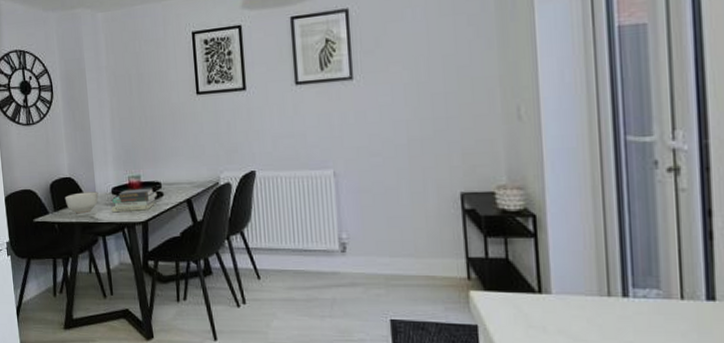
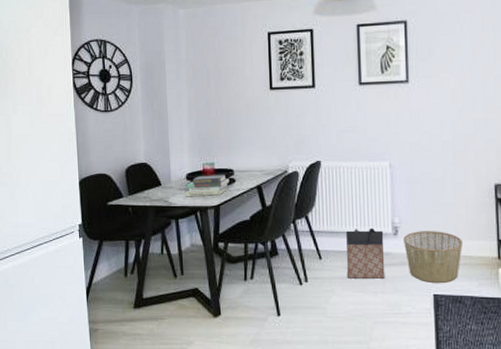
bowl: present [64,191,99,214] -> none [139,177,173,198]
bag: none [287,244,333,301] -> present [346,228,385,279]
basket: none [353,247,424,308] -> present [404,231,463,284]

